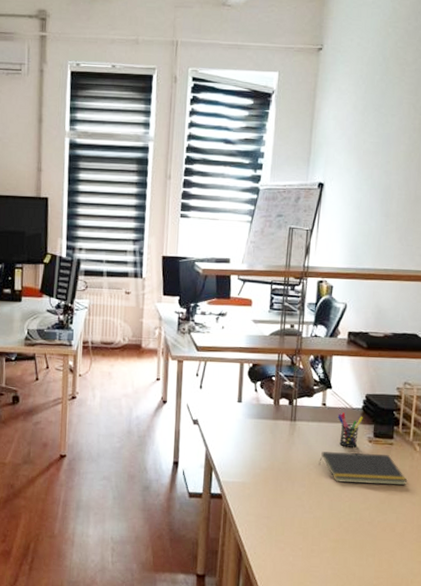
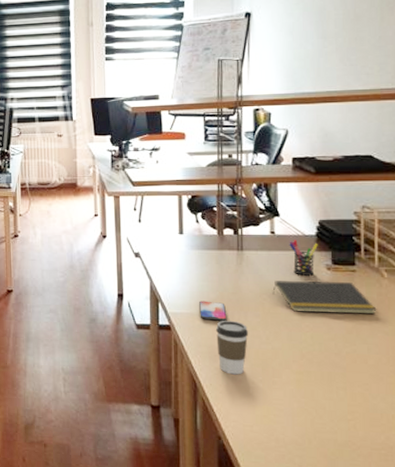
smartphone: none [250,470,276,490] -> present [199,301,227,321]
coffee cup: none [263,489,294,543] -> present [215,320,249,375]

